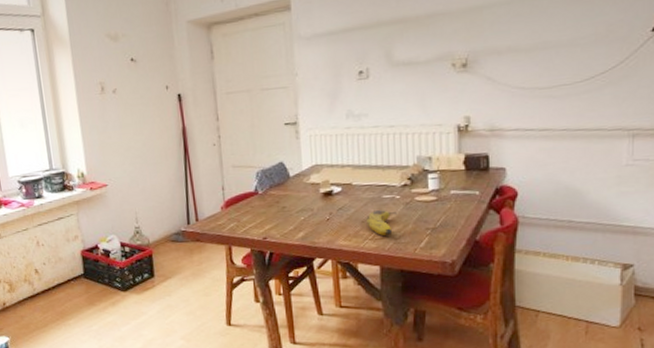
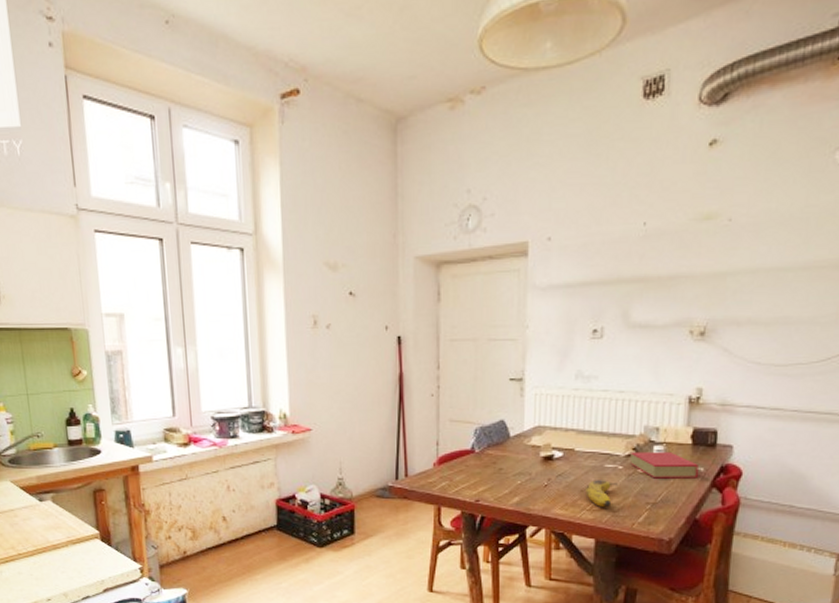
book: none [406,178,474,205] -> present [630,451,699,479]

